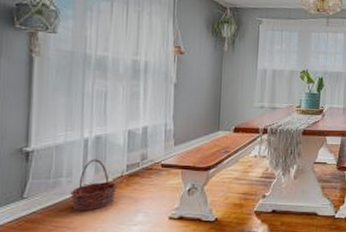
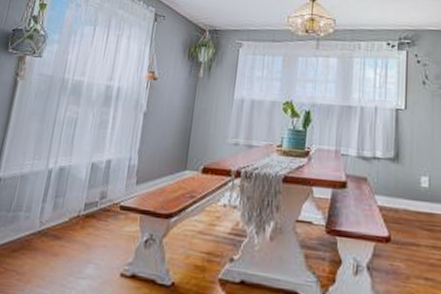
basket: present [70,159,118,211] -> none [25,193,73,254]

